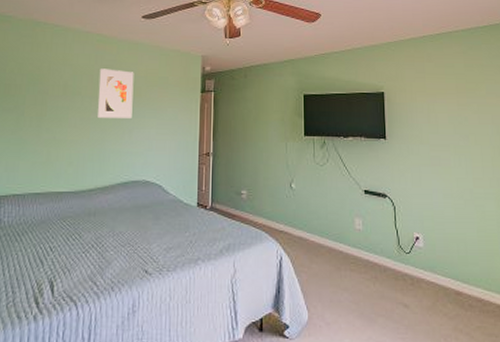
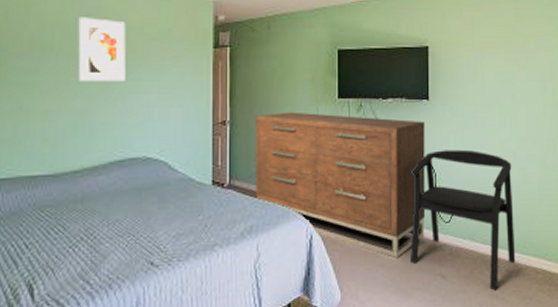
dresser: none [233,146,387,285] -> present [255,112,426,259]
armchair: none [371,185,479,325] -> present [410,149,516,291]

